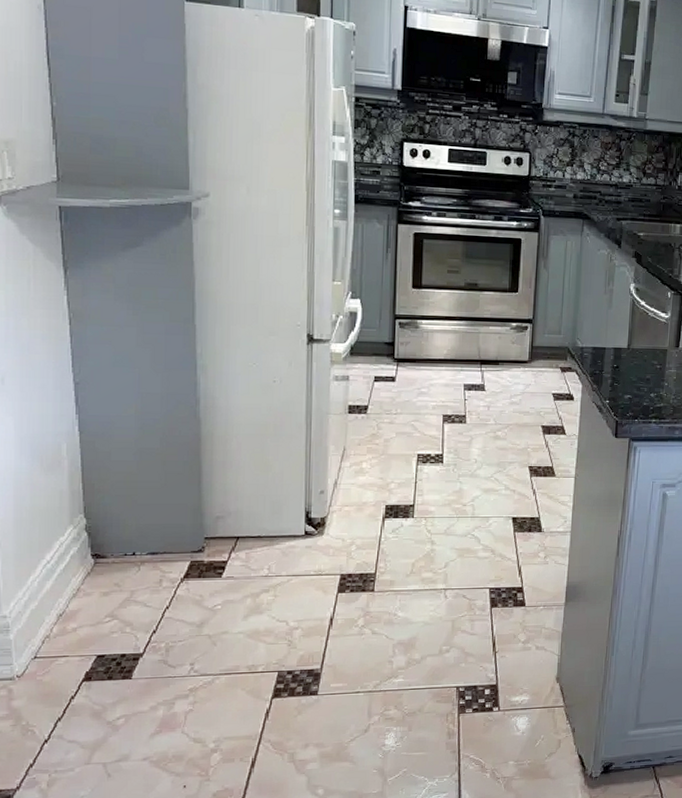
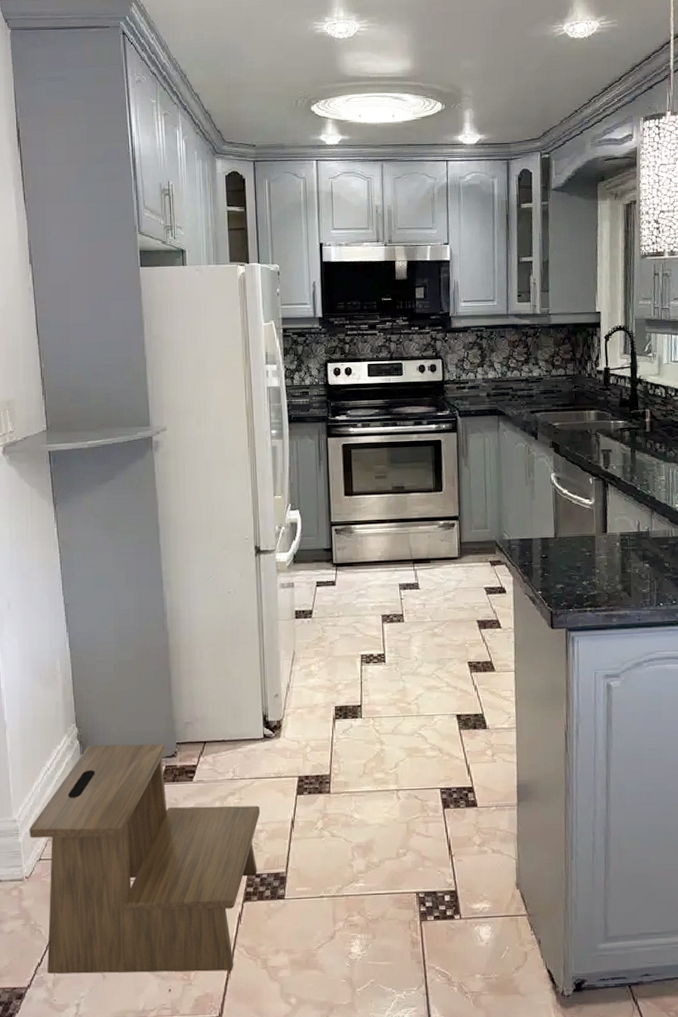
step stool: none [23,538,297,775] -> present [29,744,261,974]

